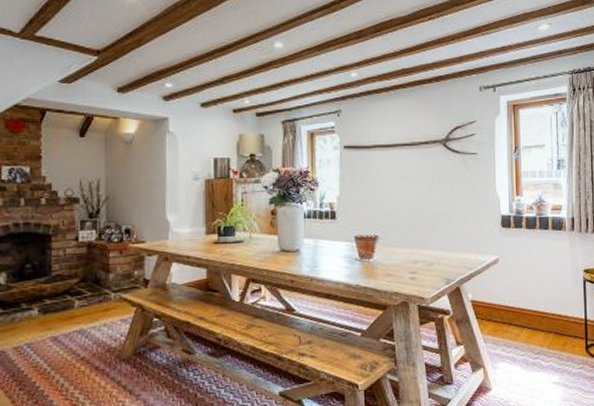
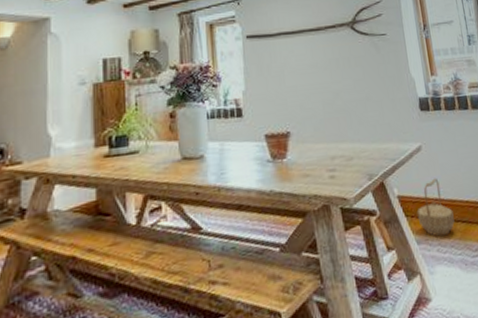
basket: none [487,288,521,339] -> present [417,178,455,237]

